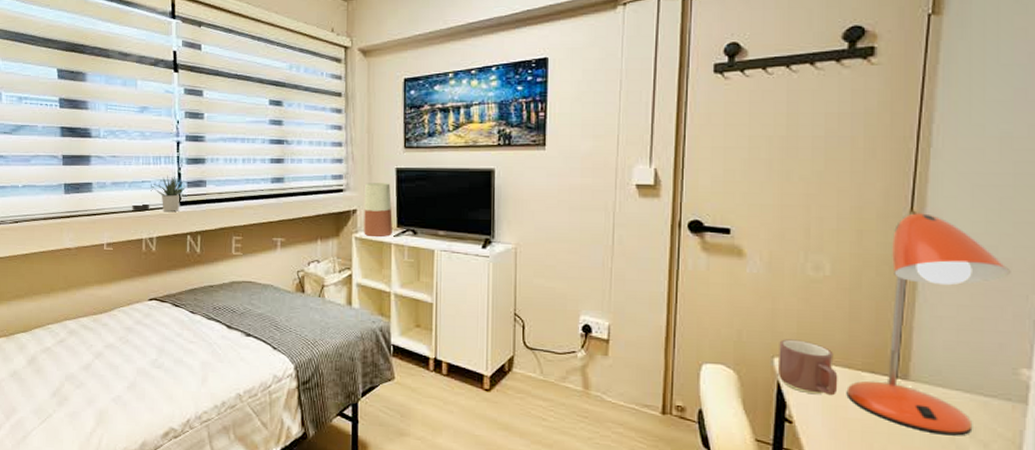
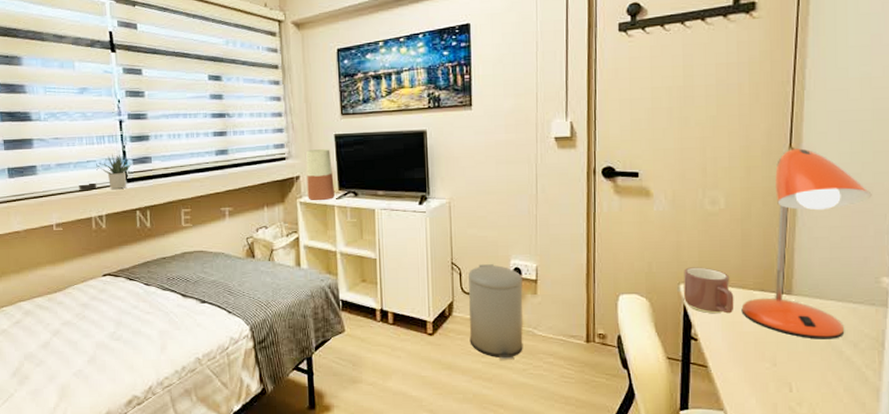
pedal bin: none [530,318,592,426] -> present [468,264,523,360]

